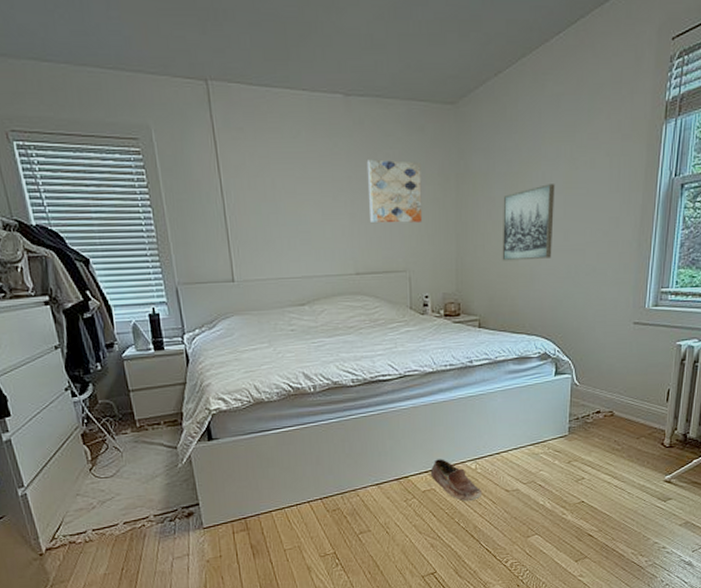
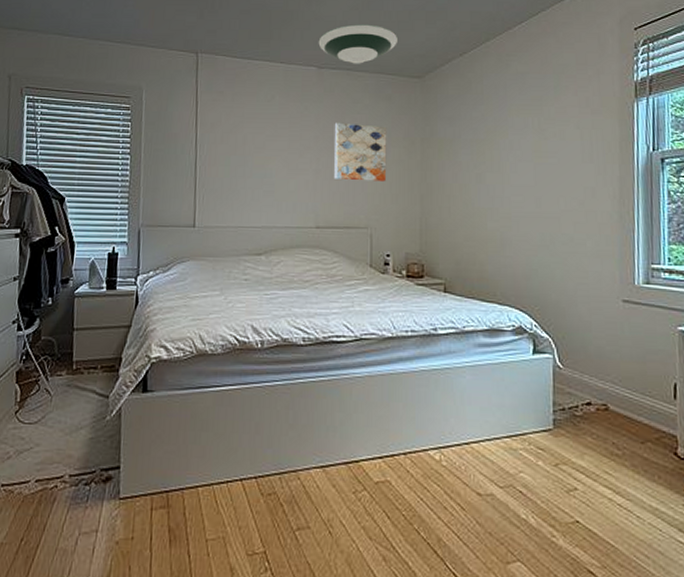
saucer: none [342,38,429,89] -> present [318,24,397,64]
shoe: present [430,459,483,502] -> none [385,442,449,503]
wall art: present [502,184,555,261] -> none [469,152,524,225]

